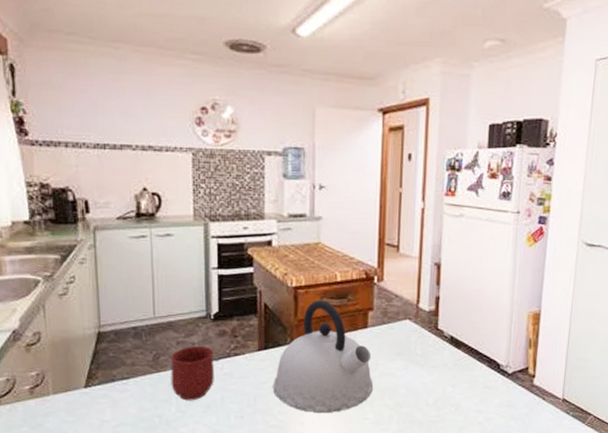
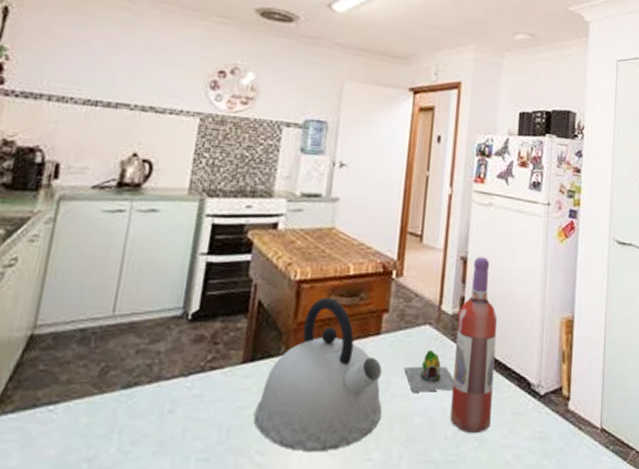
mug: present [170,345,214,401] -> none [116,355,184,436]
decorative egg: none [390,339,433,371] -> present [404,349,455,392]
wine bottle: none [430,262,470,402] -> present [450,257,498,434]

